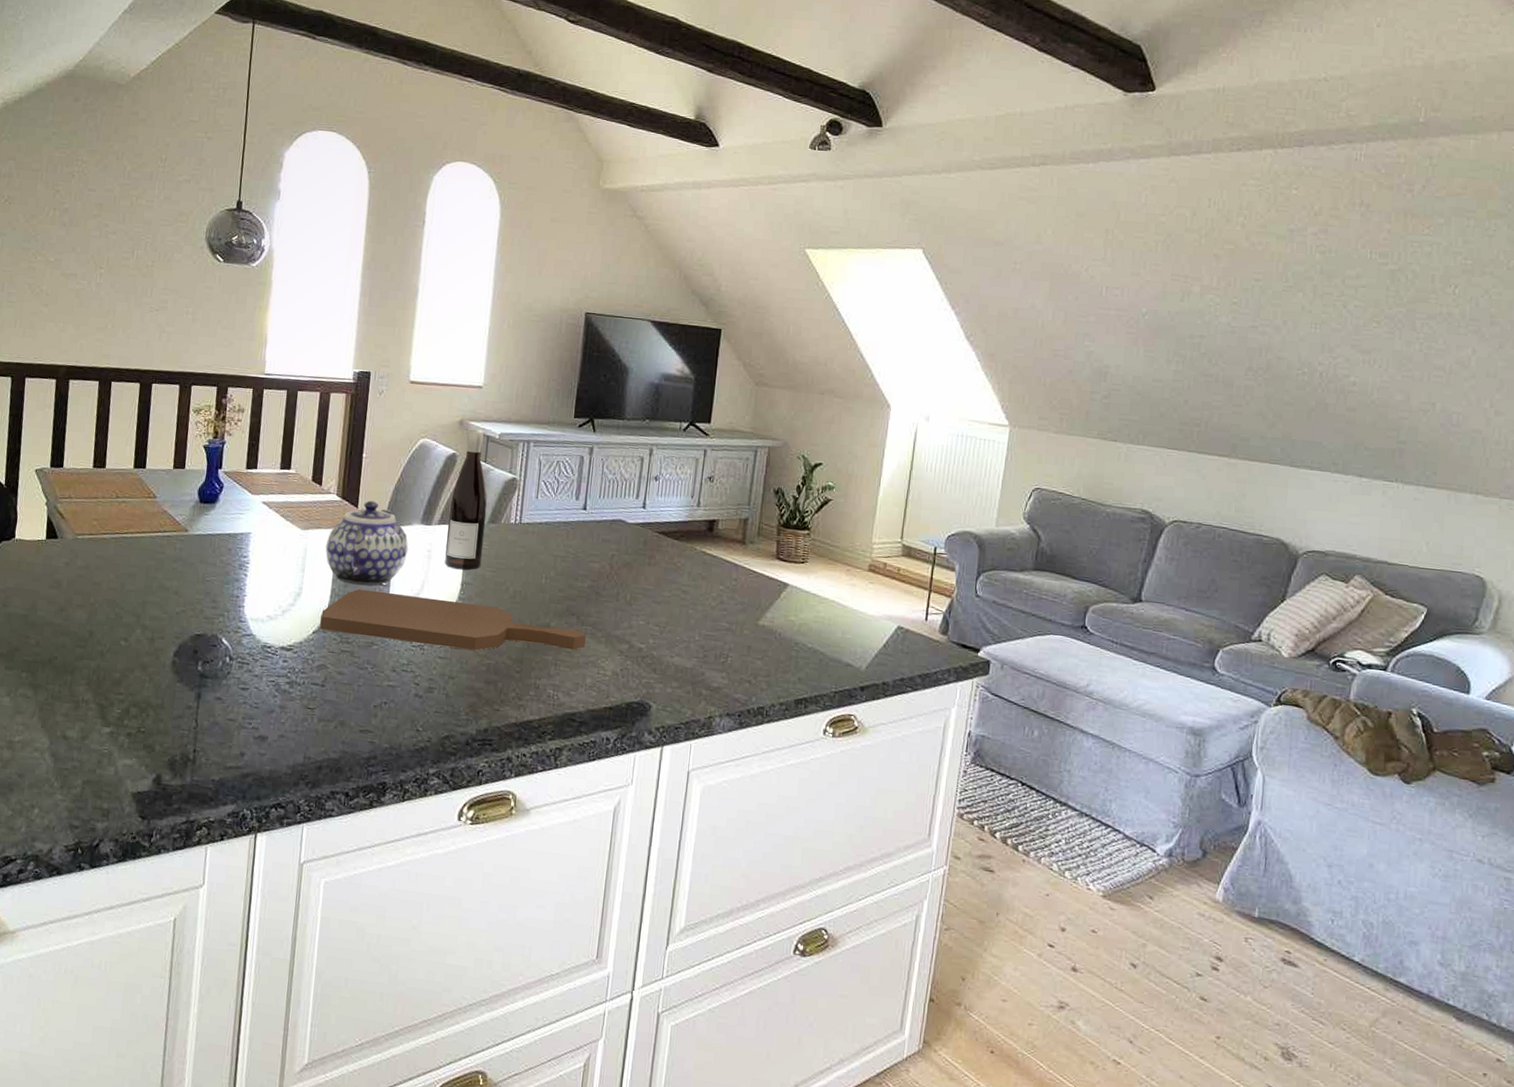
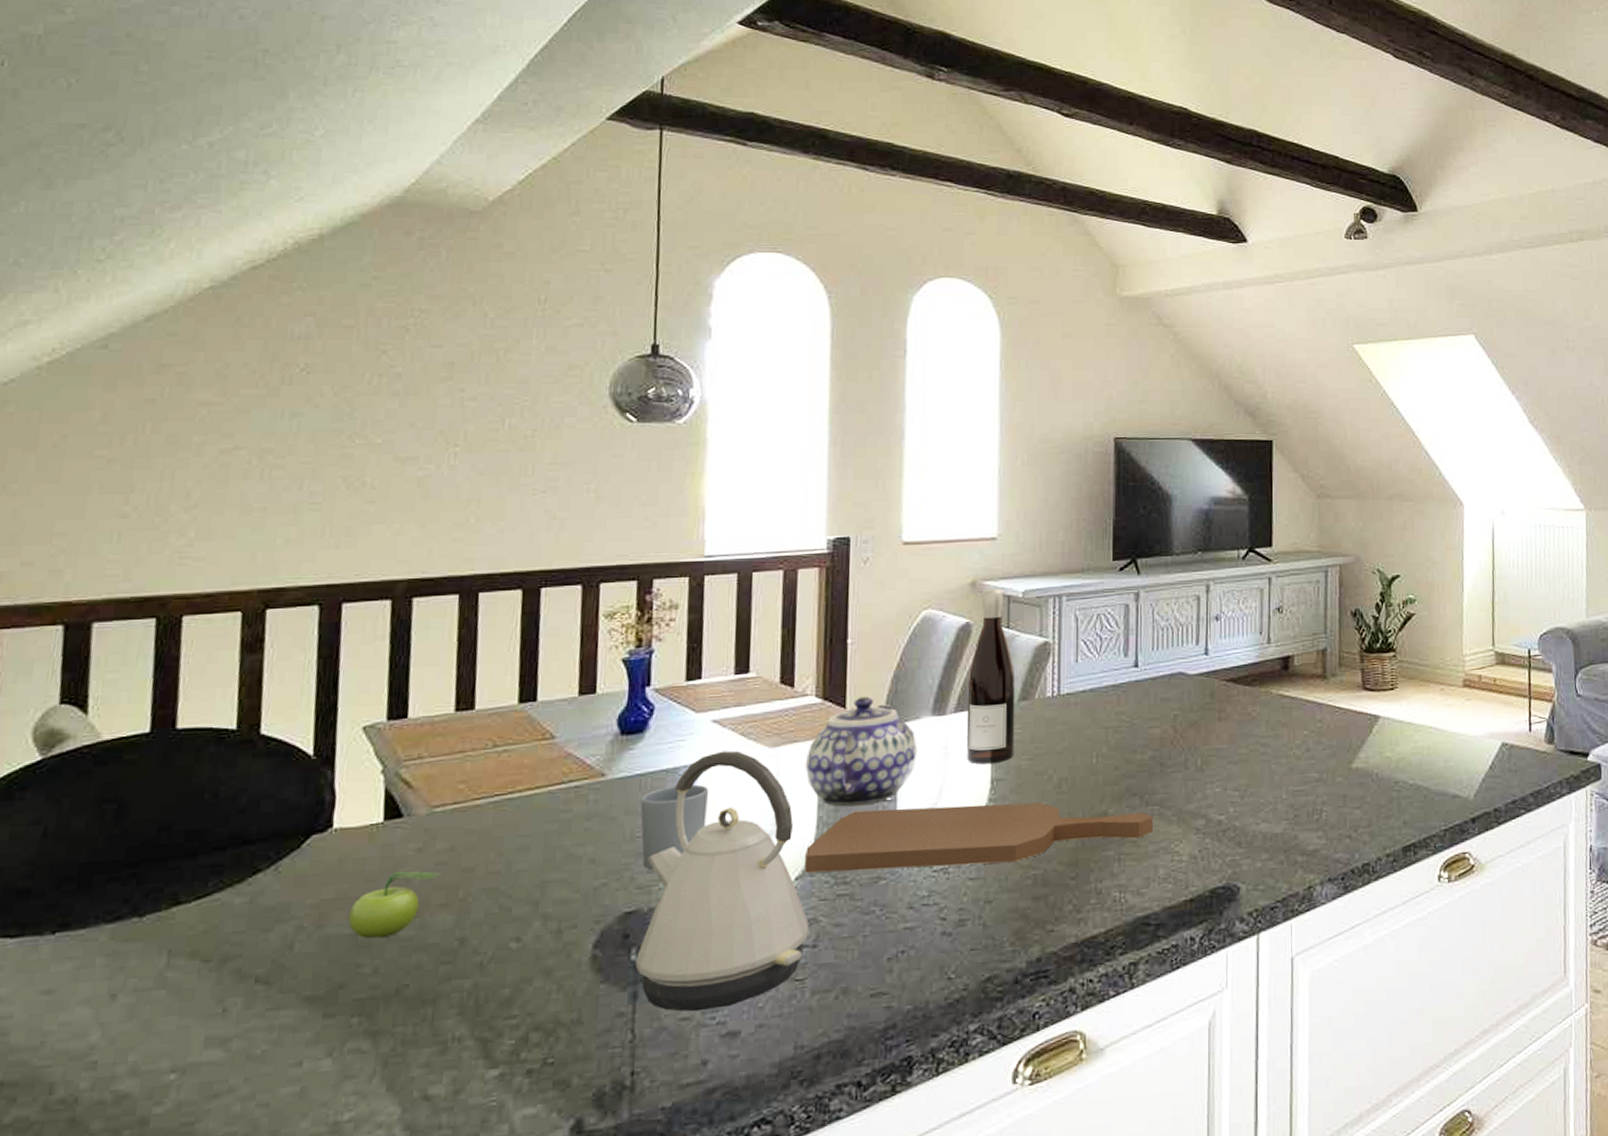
fruit: none [22,576,82,622] -> present [348,871,444,939]
kettle: none [201,526,320,717] -> present [636,750,809,1012]
mug: none [209,547,257,607] -> present [640,784,708,870]

